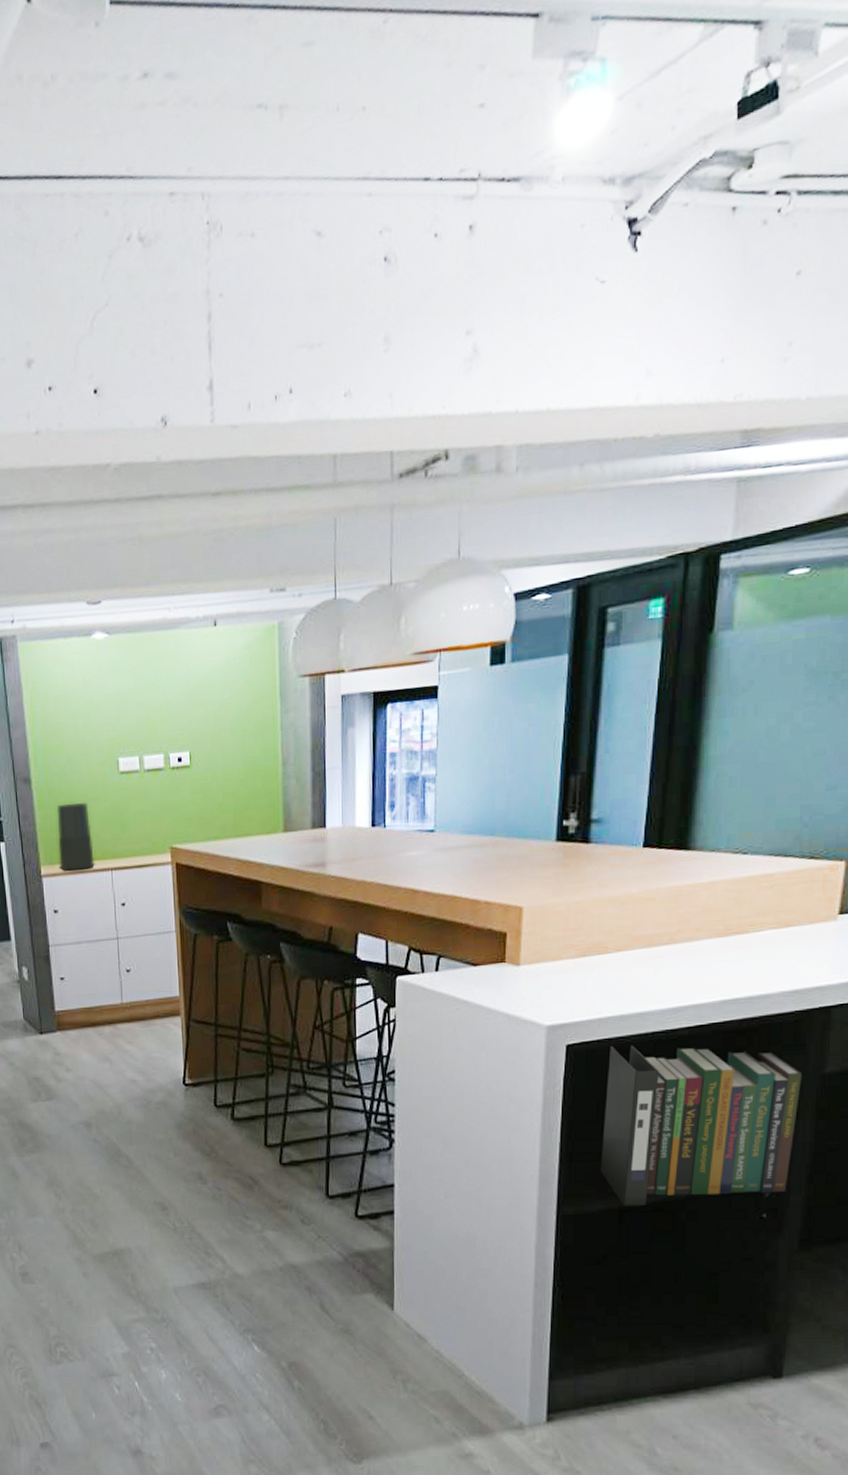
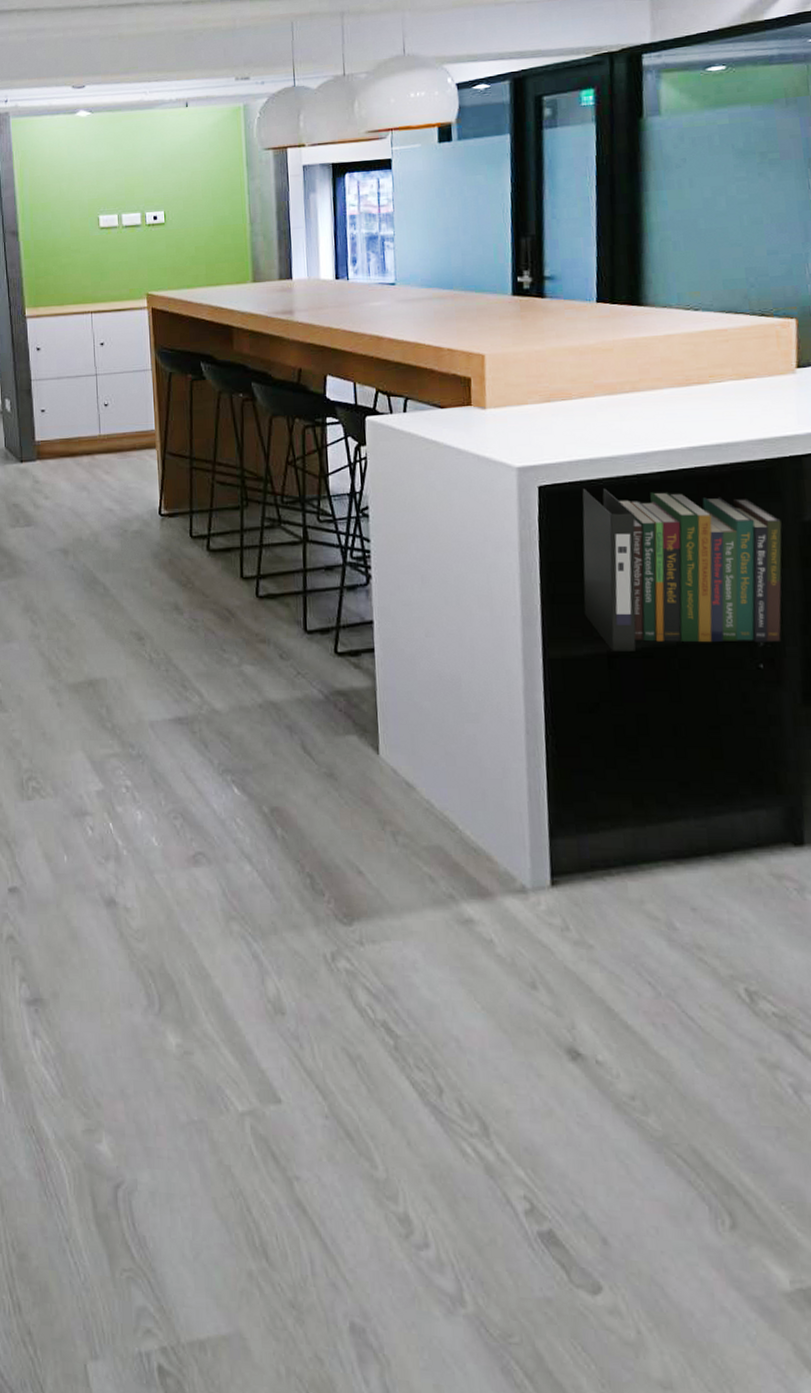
vase: present [57,803,95,872] -> none [41,253,76,314]

